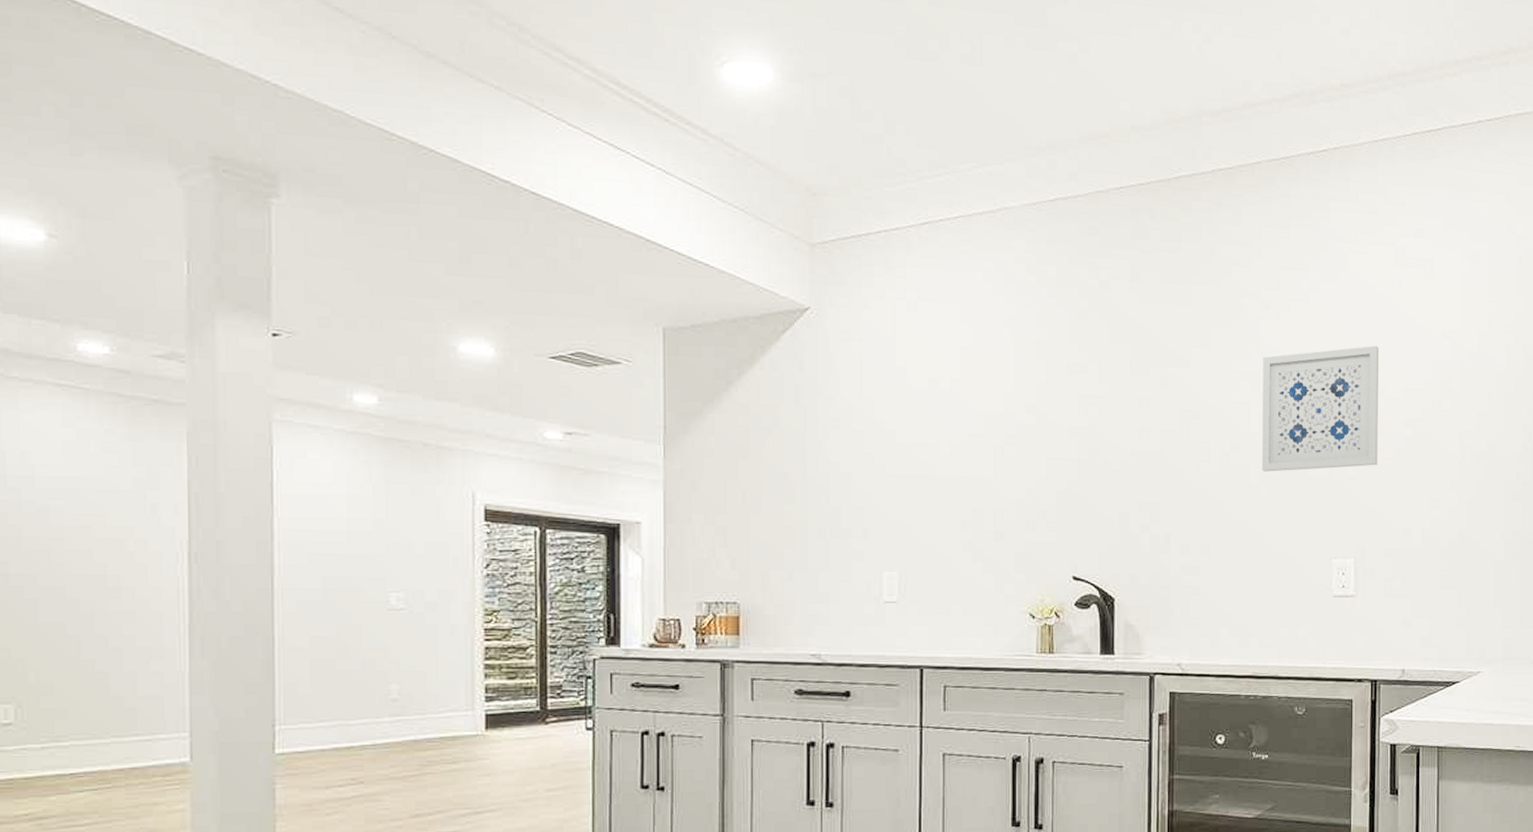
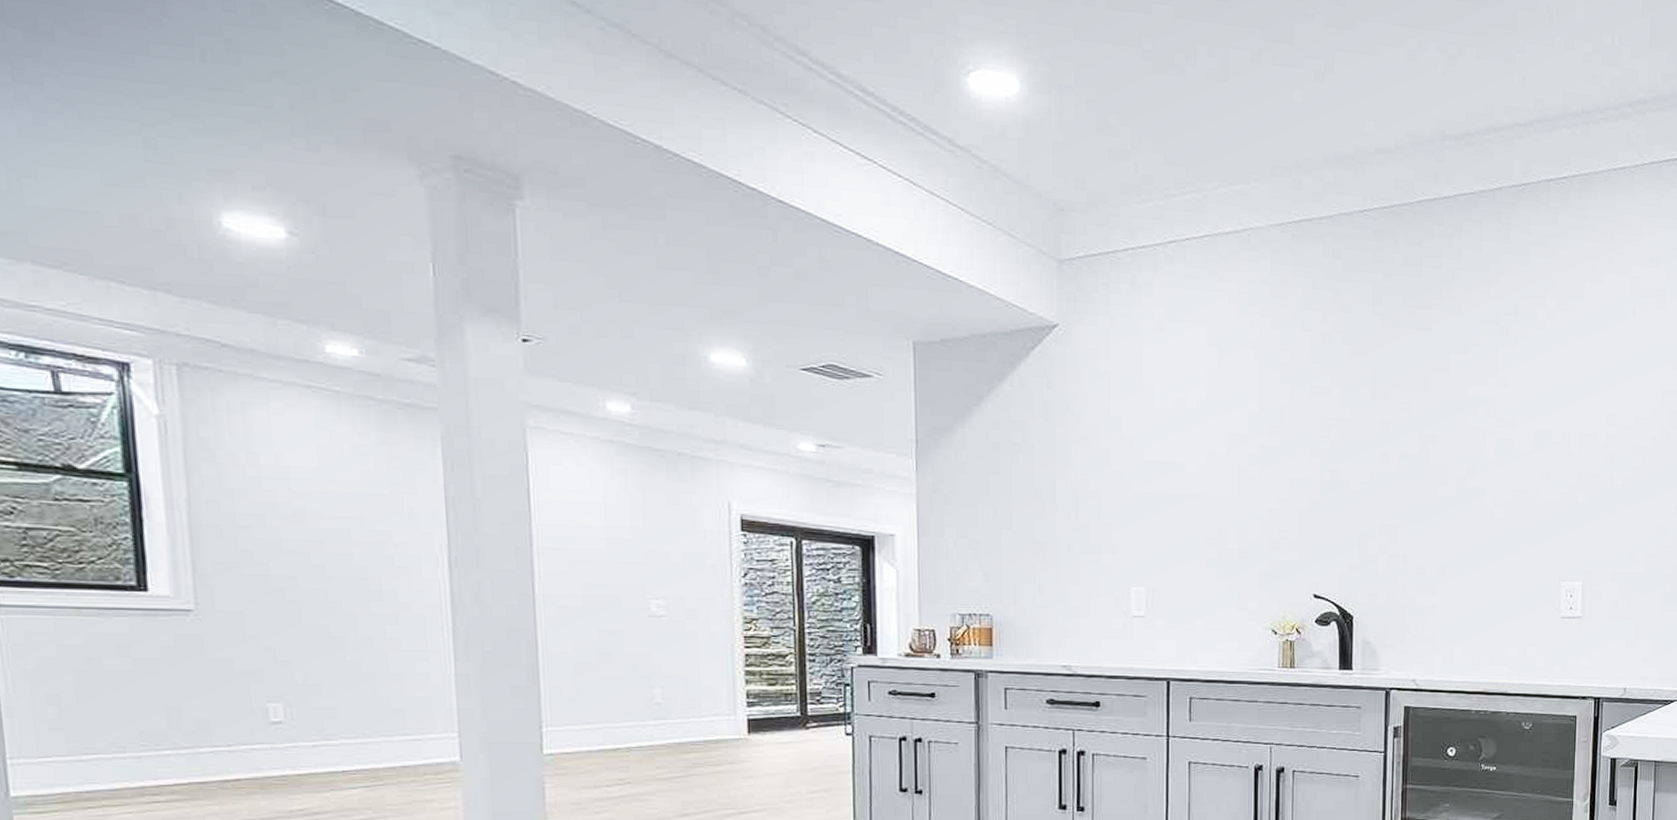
wall art: present [1262,345,1380,472] -> none [1497,374,1612,497]

